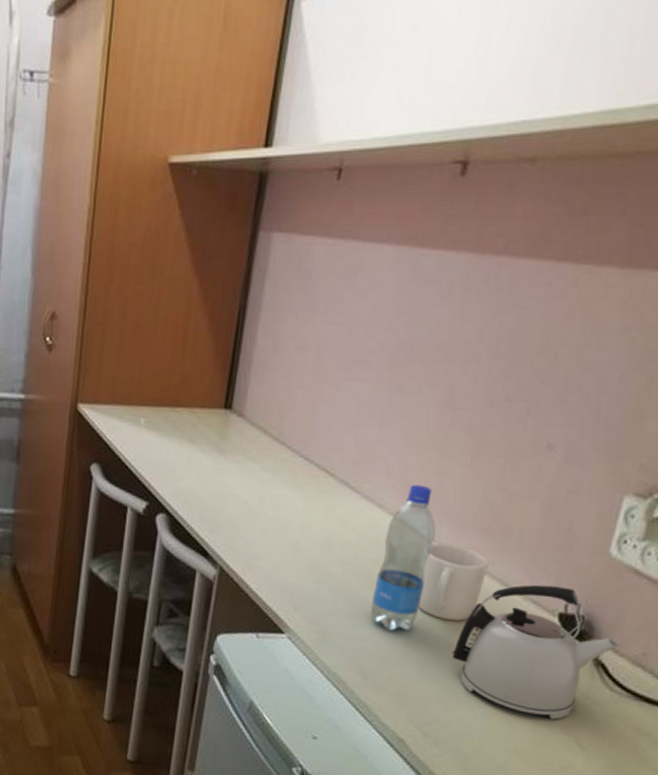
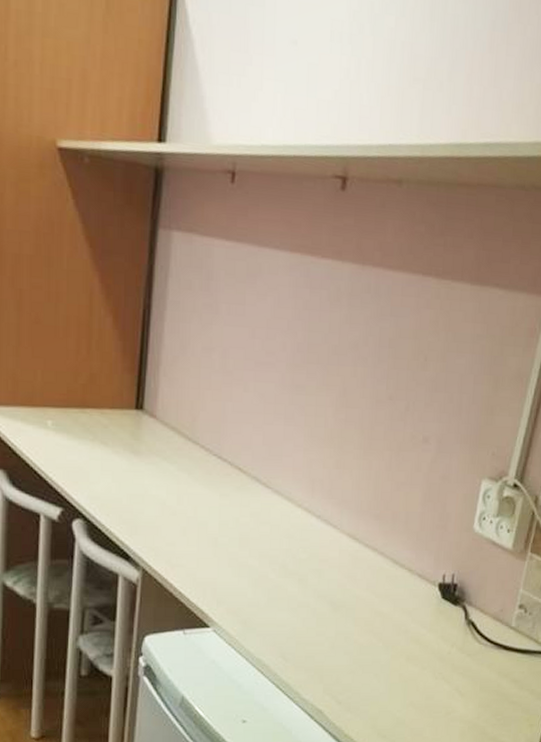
bottle: present [370,484,436,631] -> none [286,478,338,614]
mug: present [418,542,489,621] -> none [327,530,383,598]
kettle: present [451,584,619,720] -> none [357,560,483,674]

